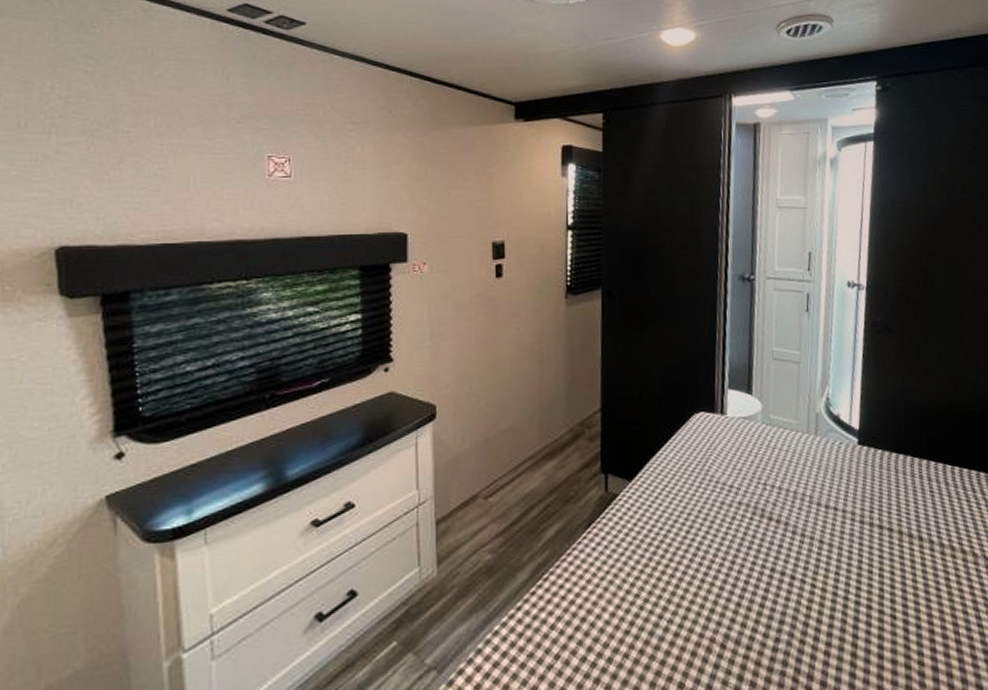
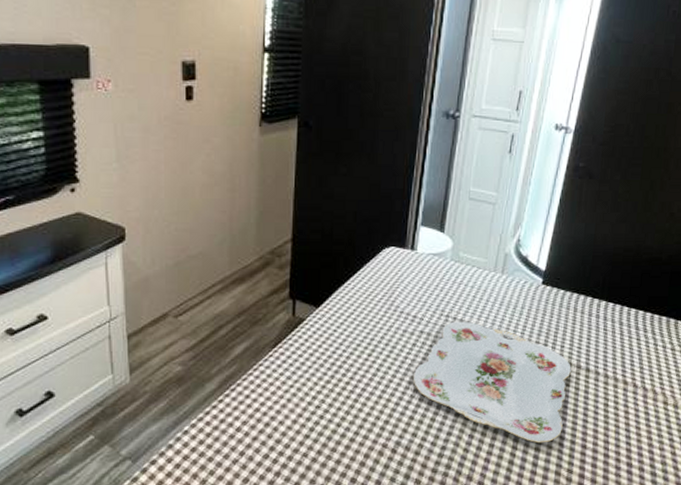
serving tray: none [735,489,905,630] -> present [412,321,571,444]

